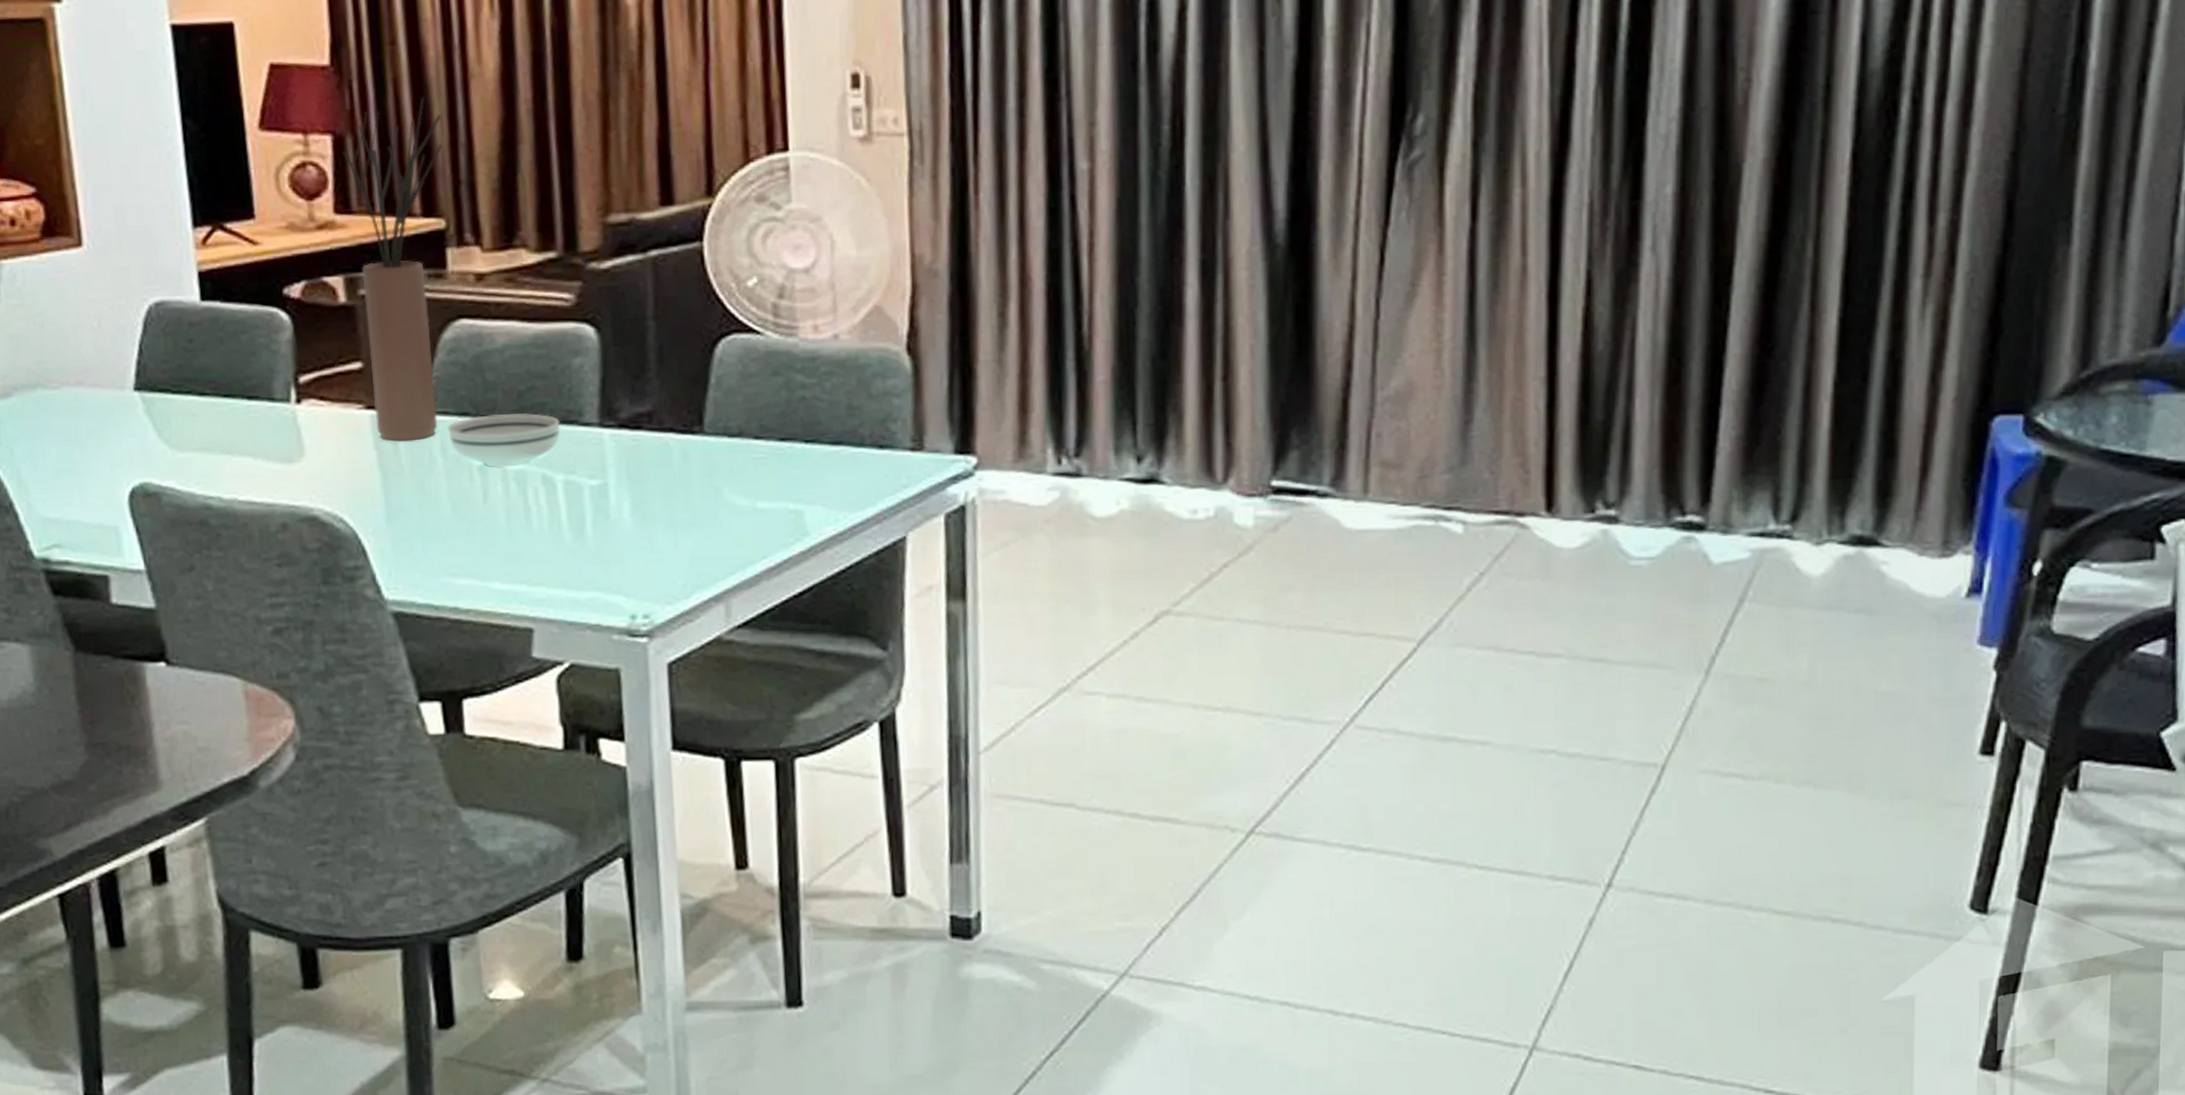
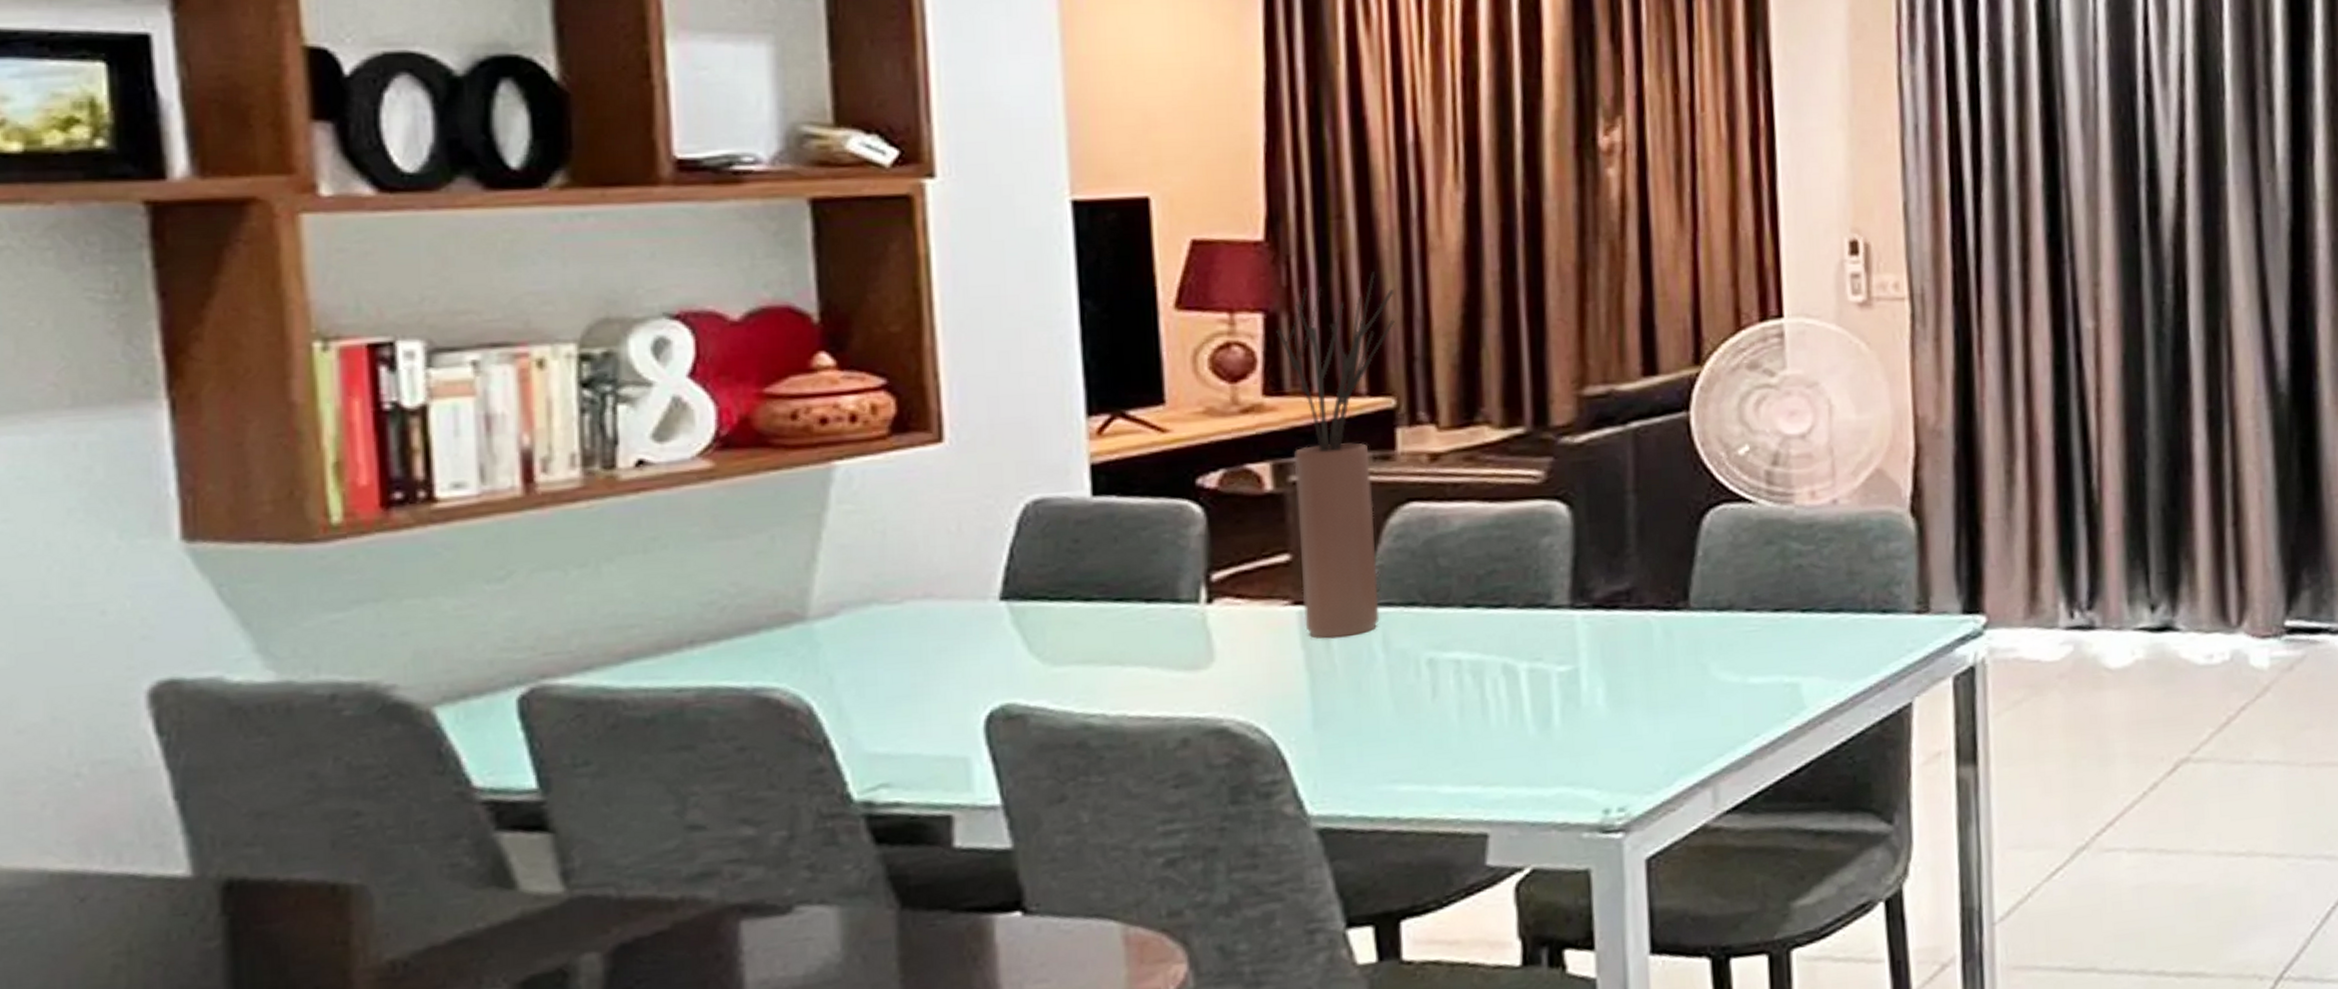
bowl: present [448,413,560,468] -> none [1392,598,1525,661]

